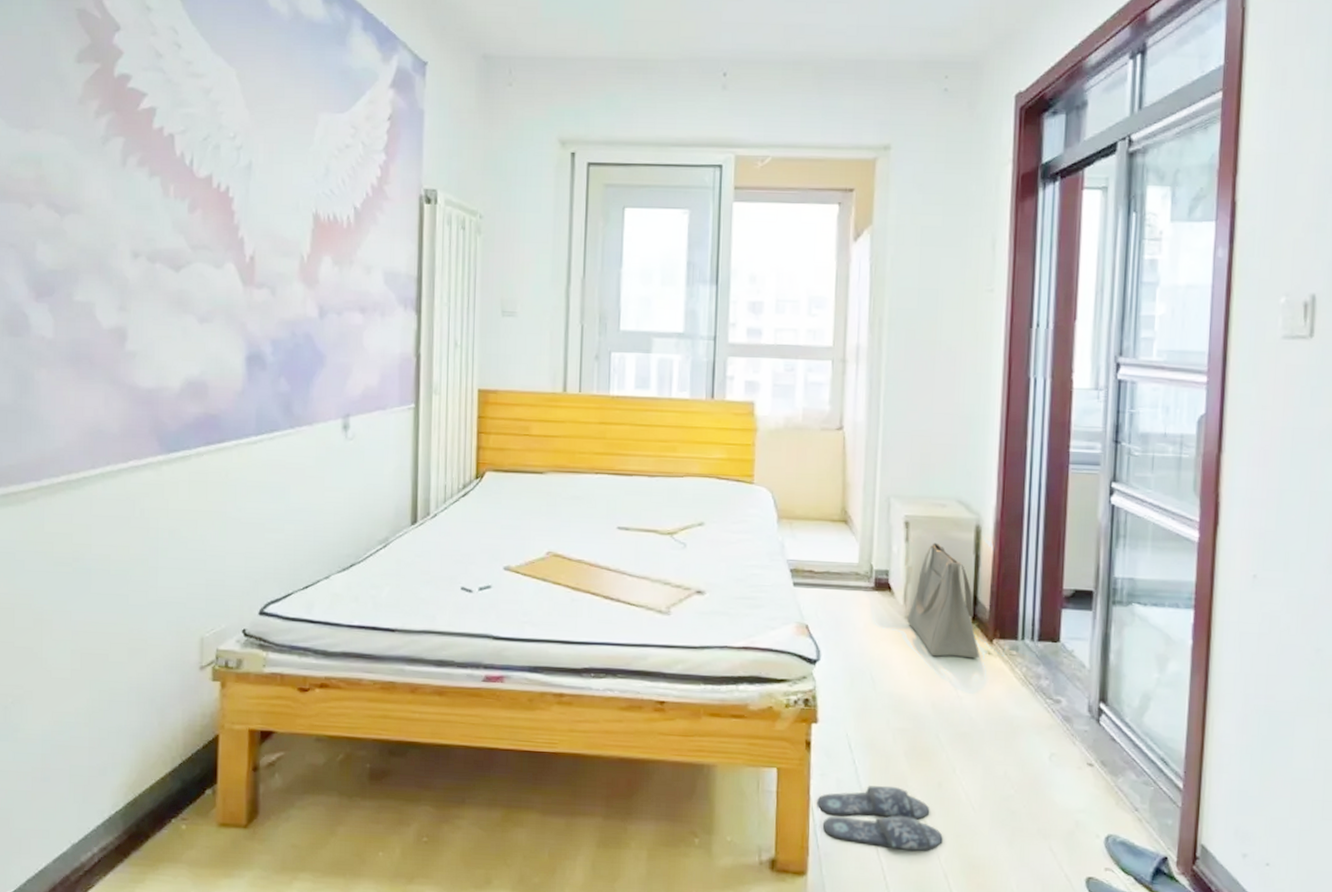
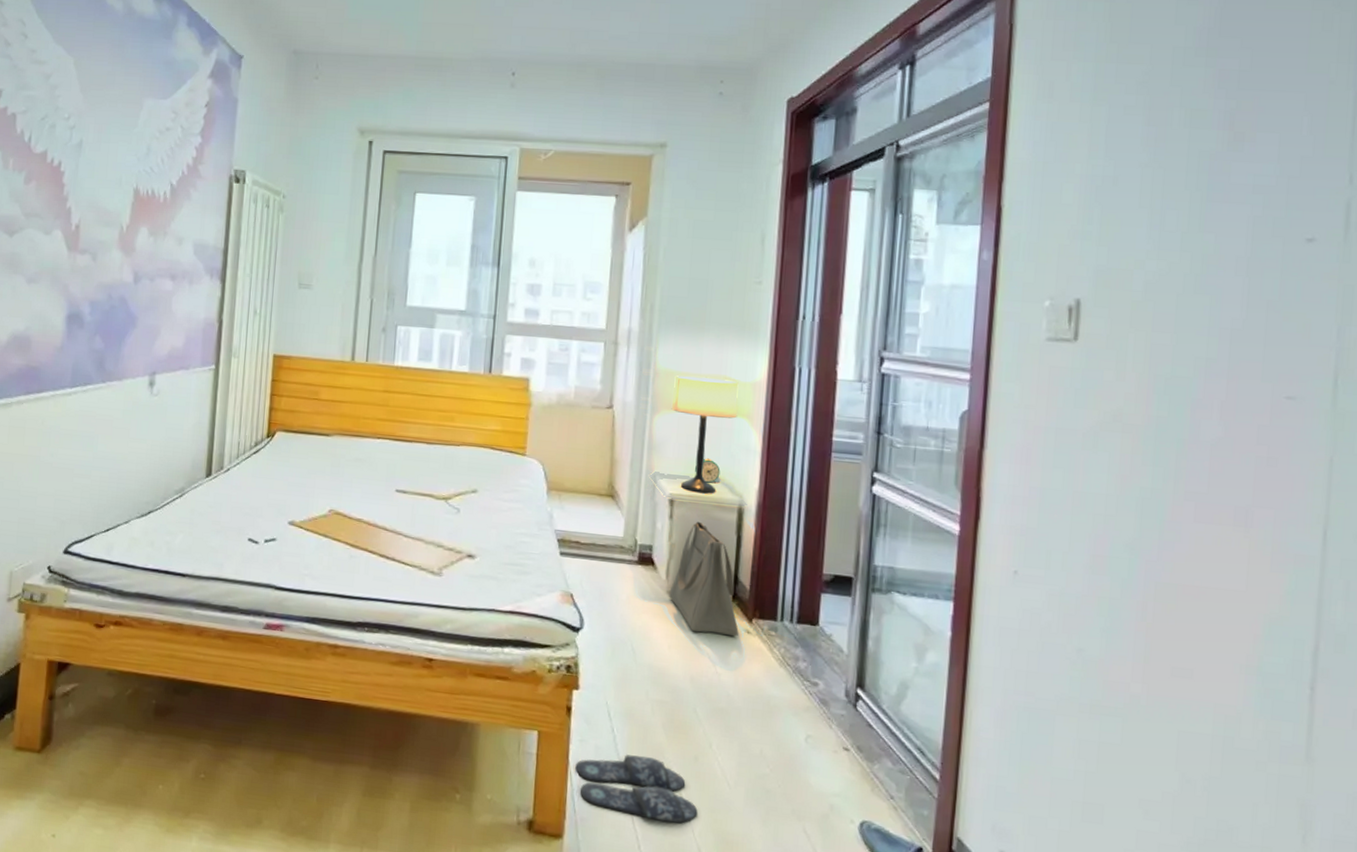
table lamp: none [903,391,973,513] -> present [671,375,739,493]
alarm clock: none [930,476,956,503] -> present [695,458,721,484]

